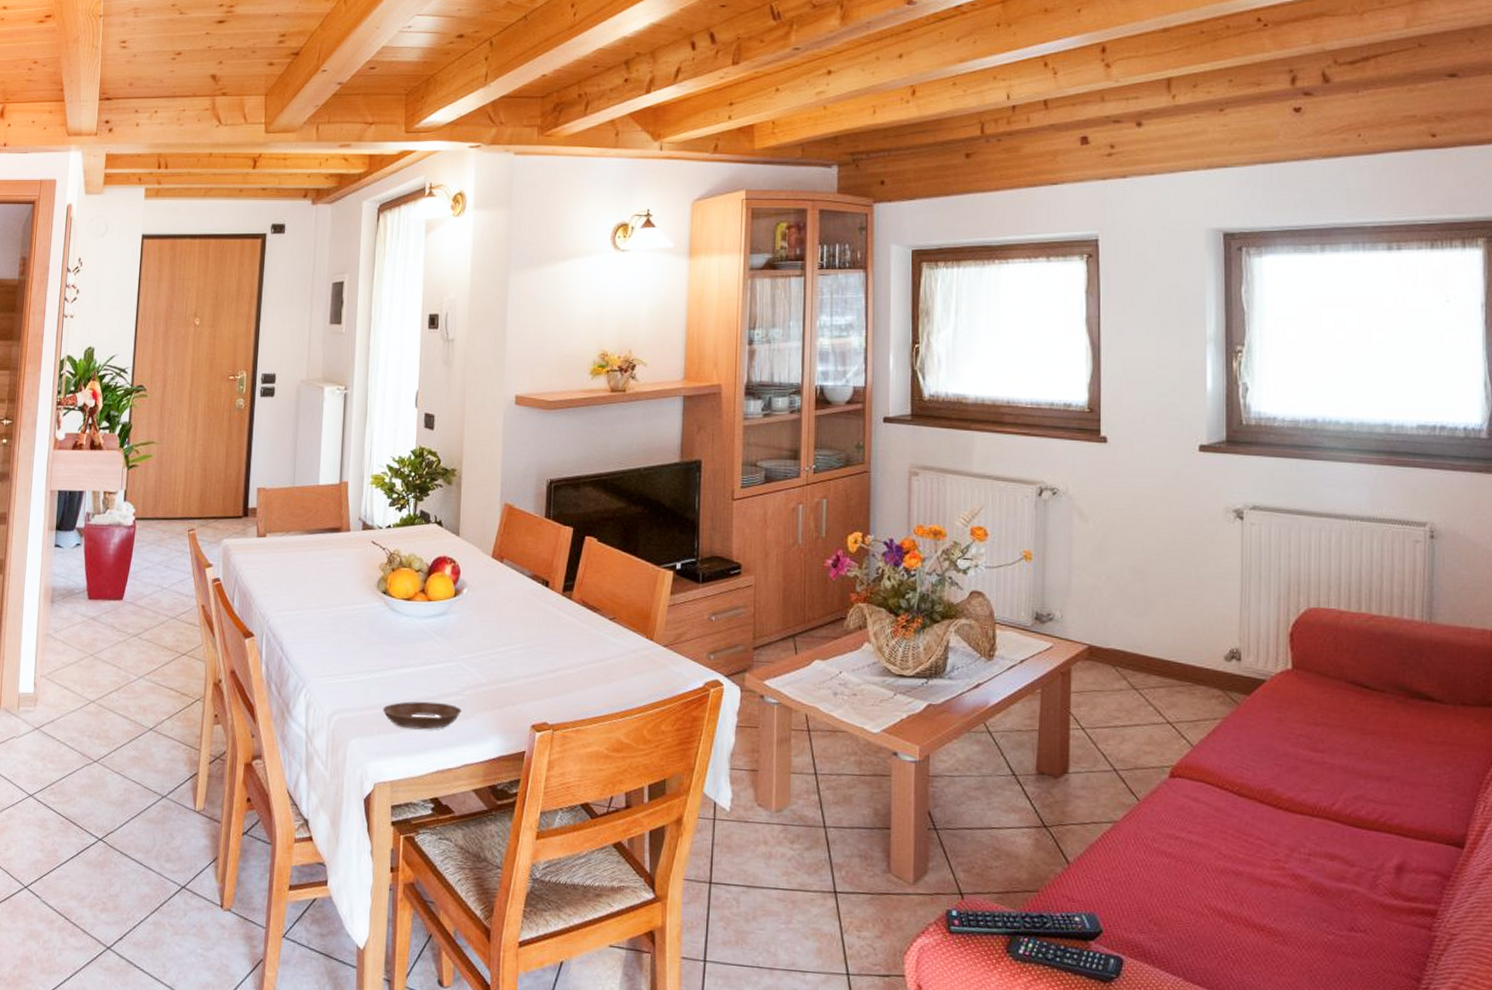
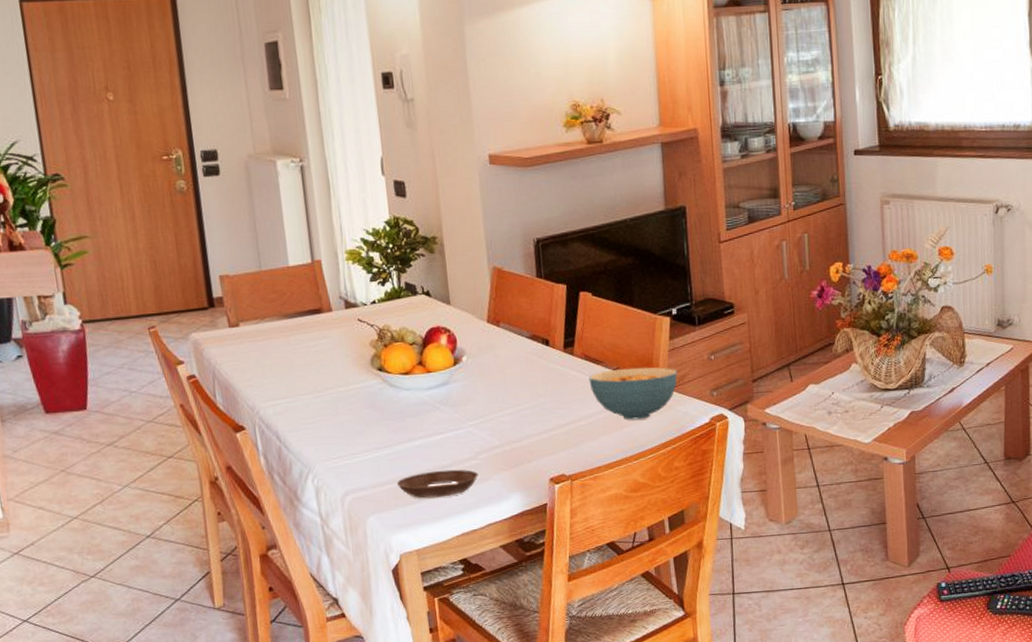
cereal bowl: none [583,619,675,675] -> present [589,367,677,420]

